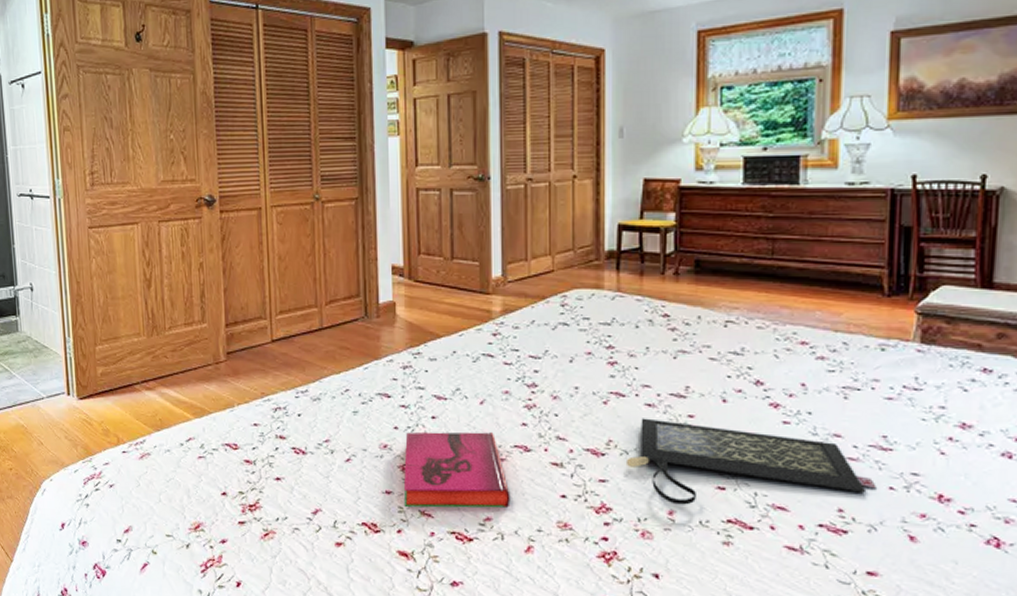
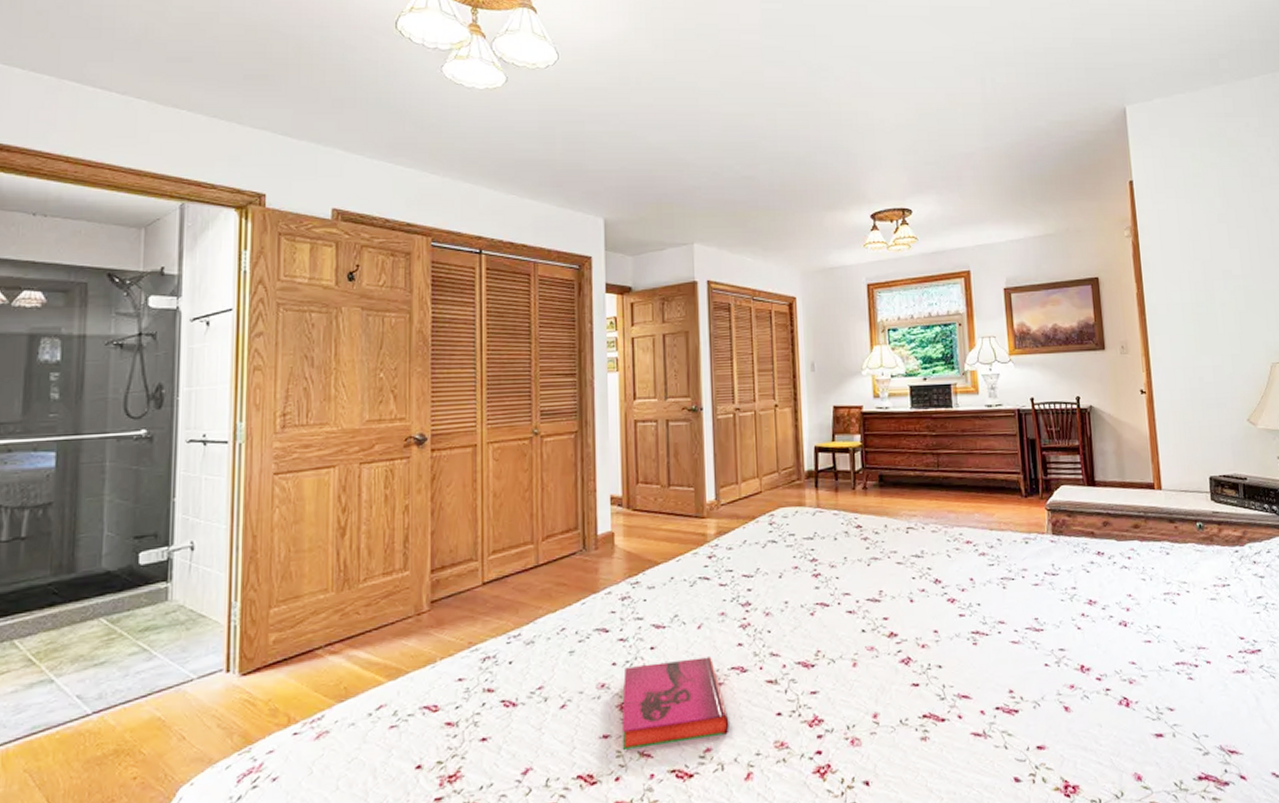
clutch bag: present [625,418,877,505] -> none [833,624,1035,707]

